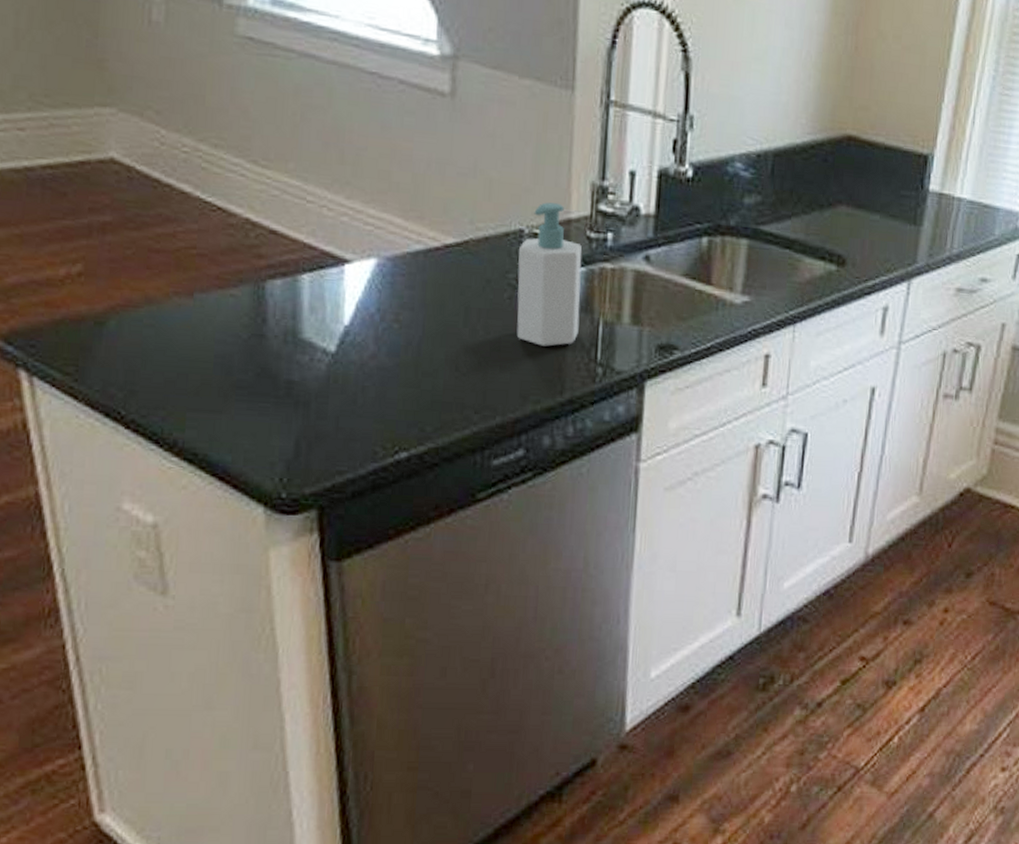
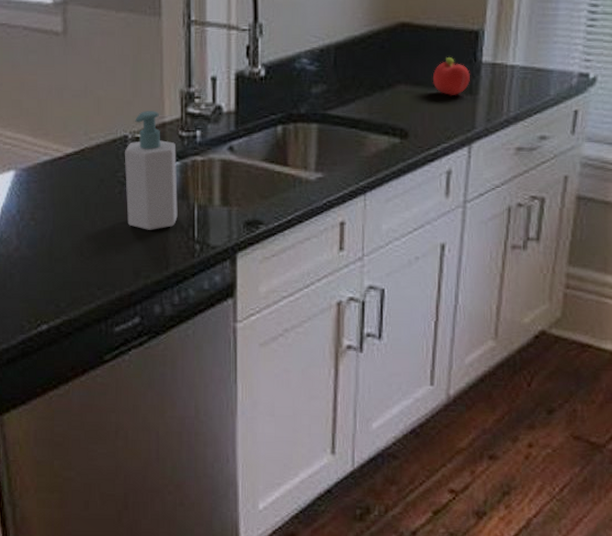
fruit: none [875,181,916,225] -> present [432,57,470,96]

